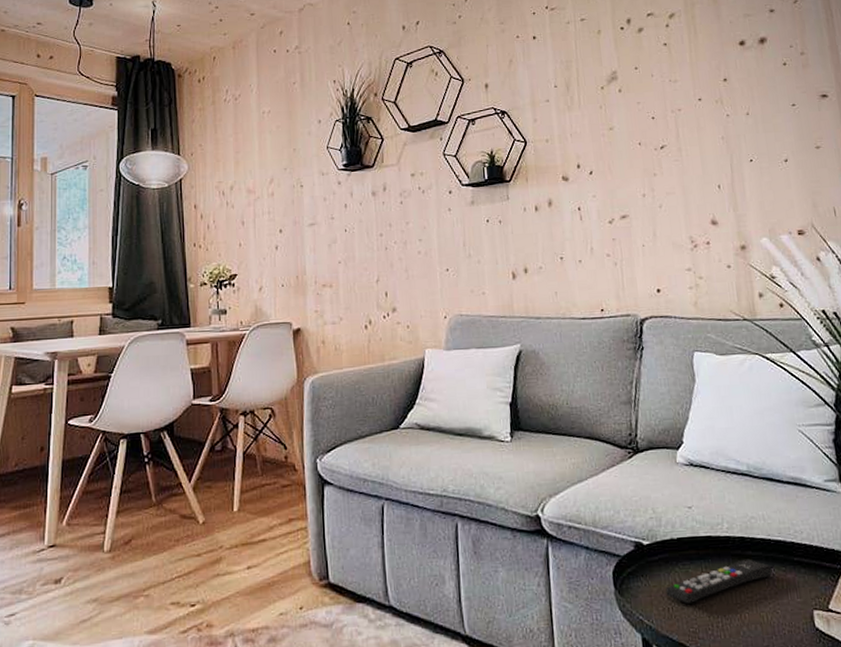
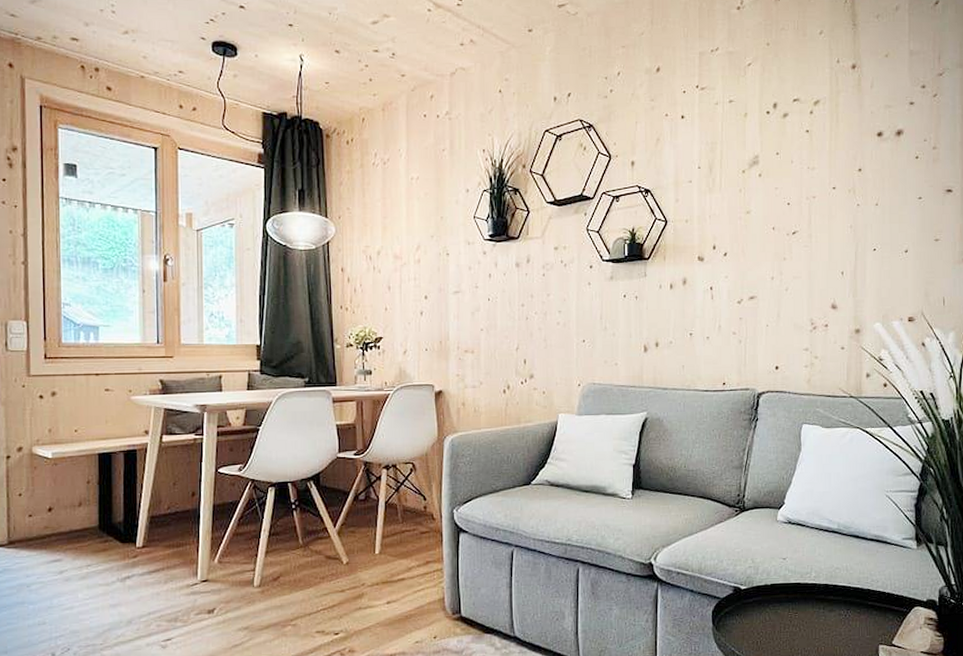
remote control: present [666,558,772,603] -> none [756,602,849,638]

